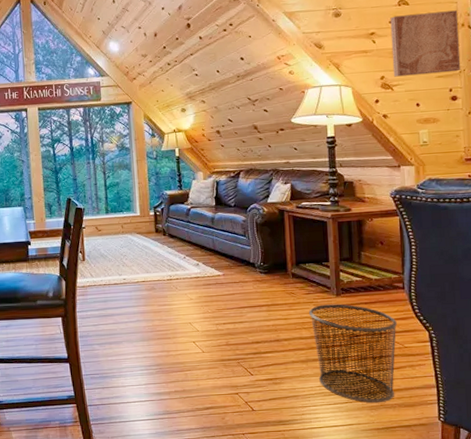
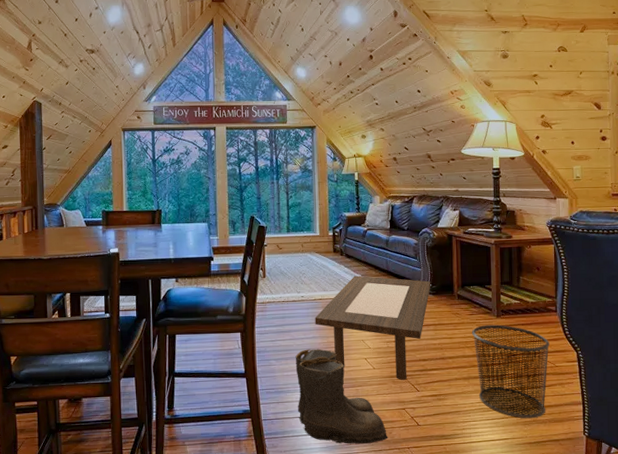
boots: none [119,332,221,430] -> present [295,349,388,444]
coffee table: none [138,256,262,364] -> present [315,275,430,380]
wall art: present [390,10,461,77] -> none [550,59,610,116]

